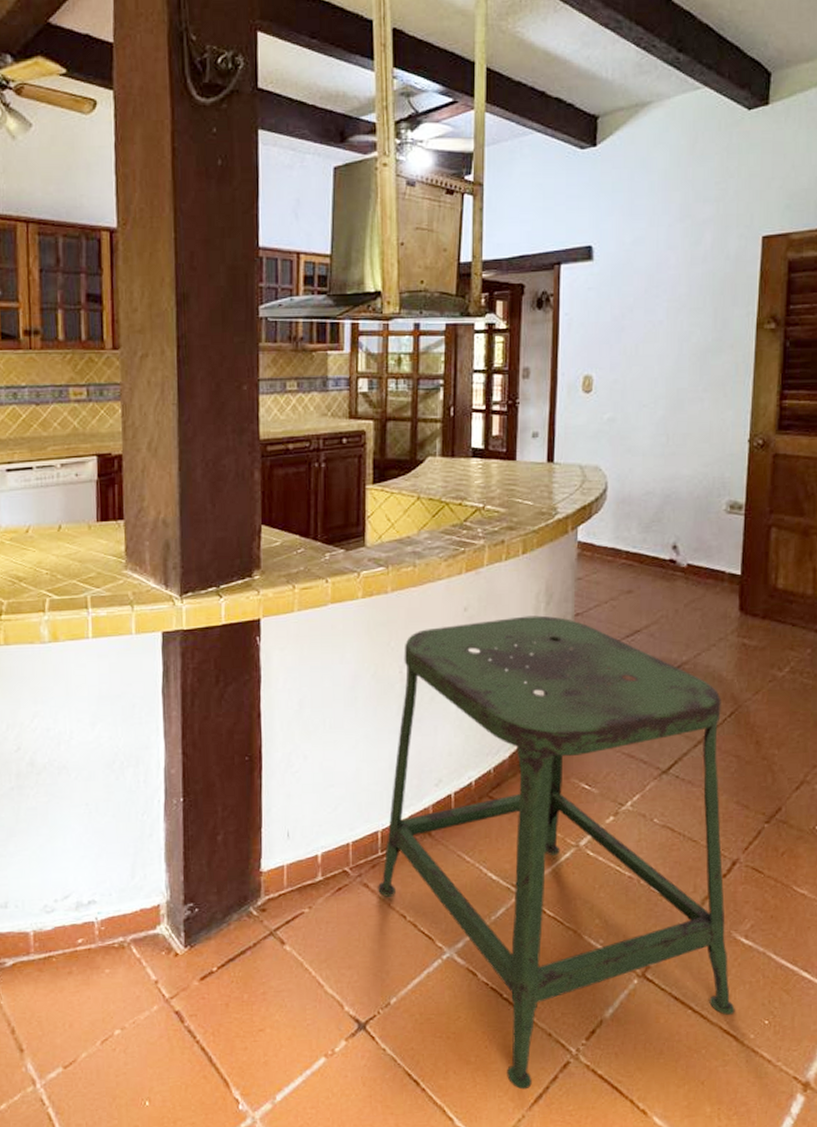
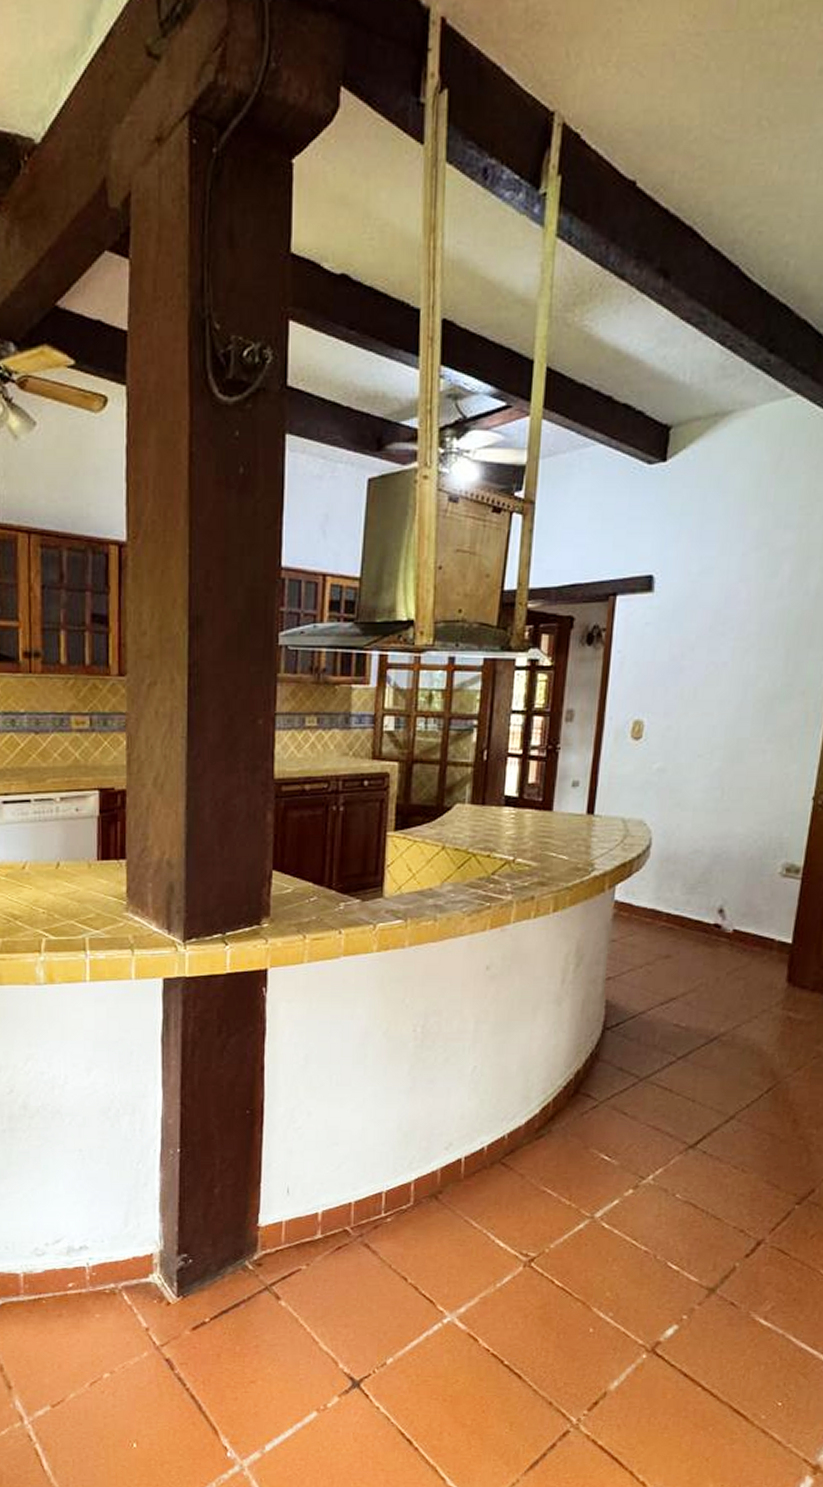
stool: present [378,615,735,1090] -> none [379,978,759,1455]

